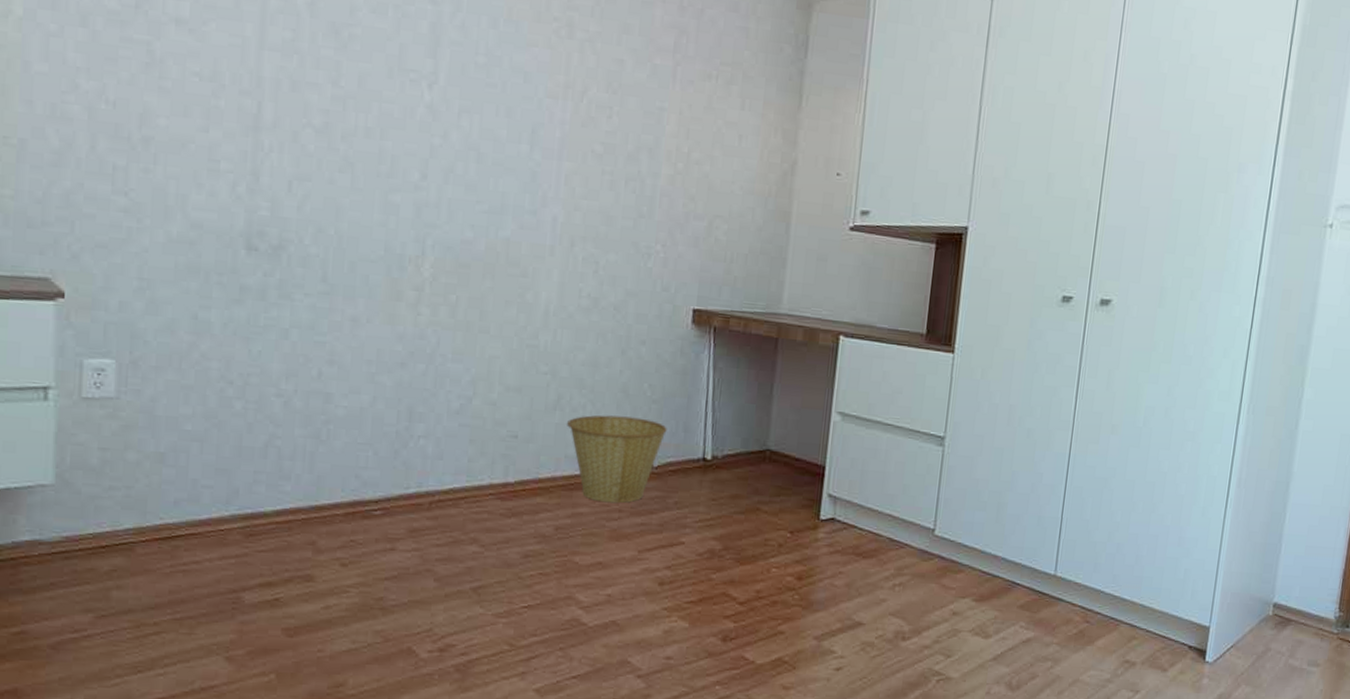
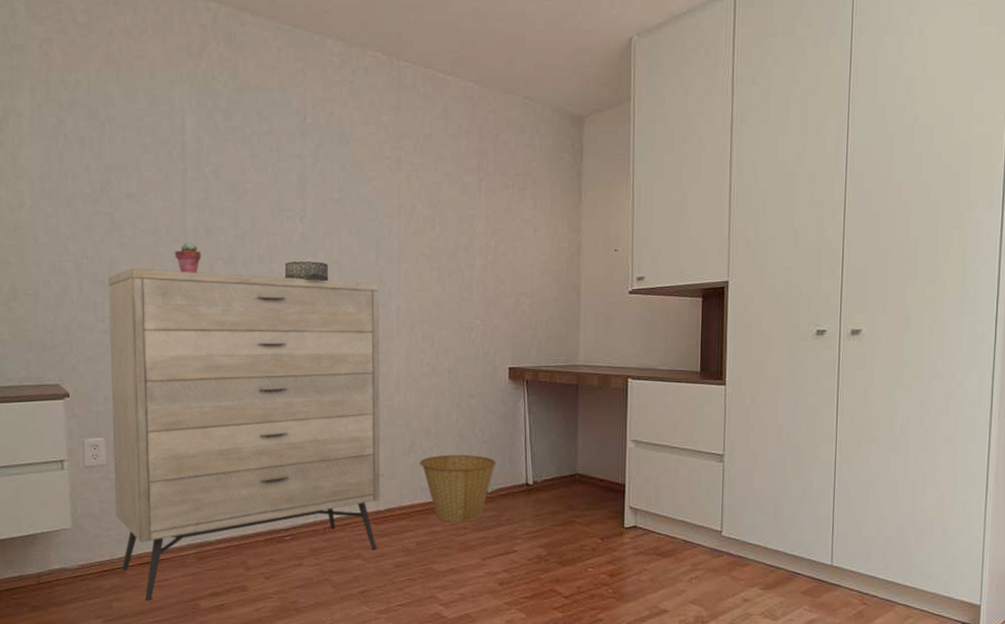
dresser: none [124,124,531,592] -> present [107,268,381,602]
potted succulent: none [242,97,282,142] -> present [175,242,201,273]
decorative box: none [400,141,463,173] -> present [284,261,329,281]

